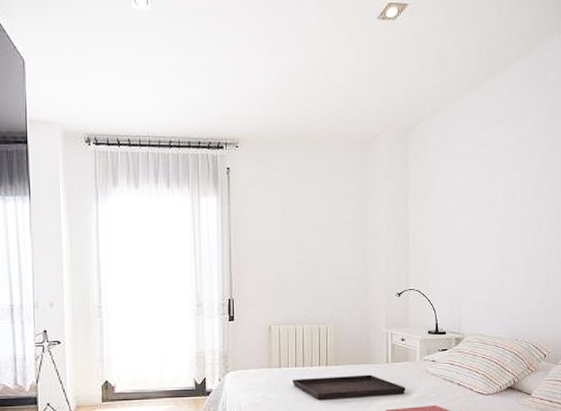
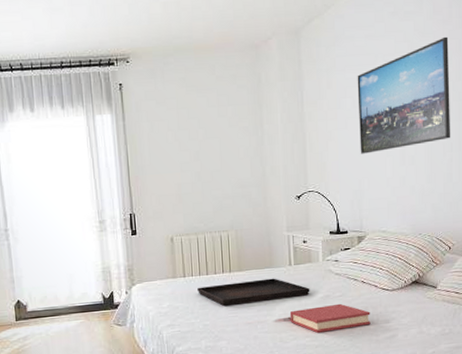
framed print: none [461,148,551,256] -> present [357,36,451,154]

